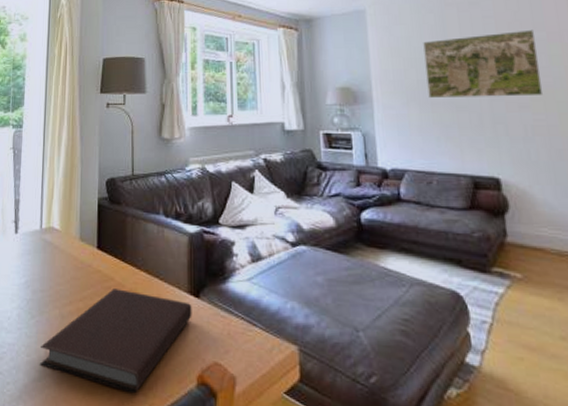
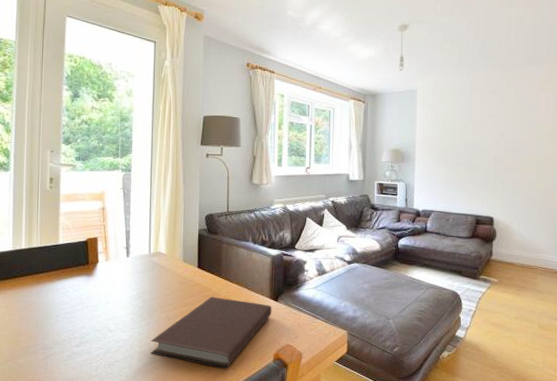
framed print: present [423,29,544,98] -> none [454,113,531,162]

